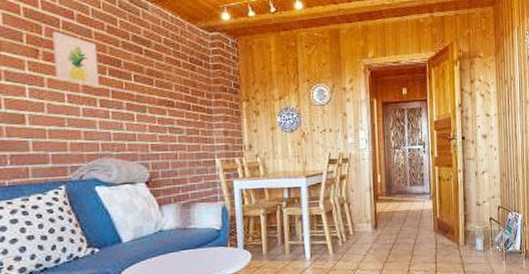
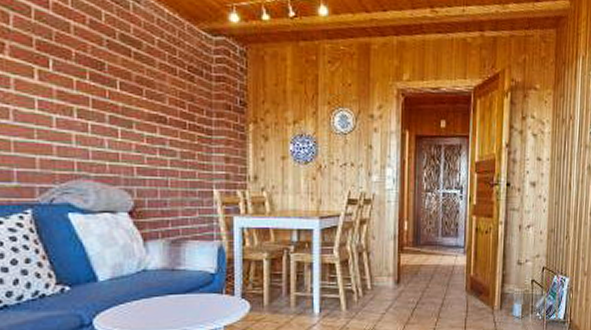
wall art: present [52,31,100,86] -> none [22,21,78,93]

